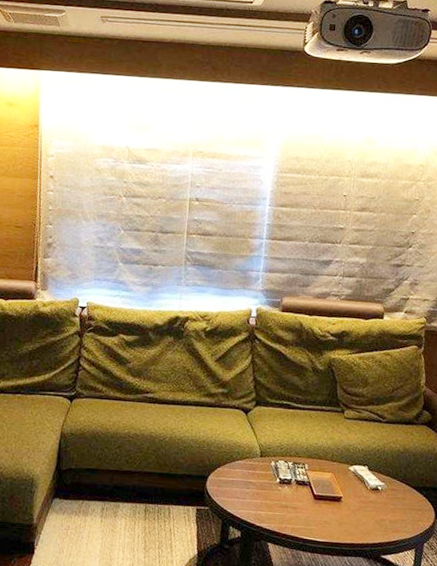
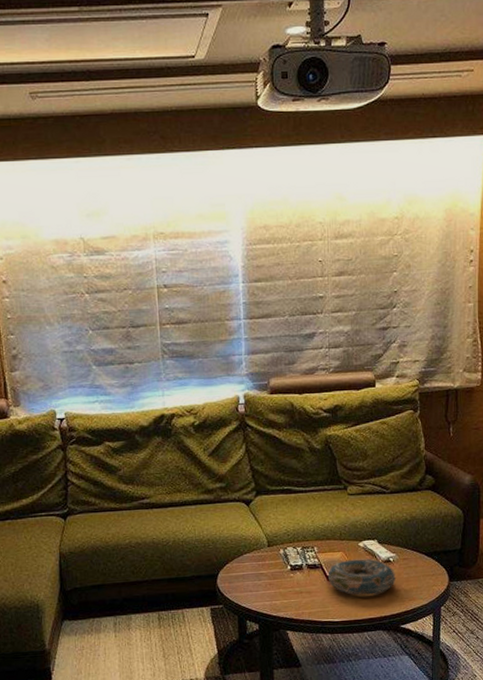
decorative bowl: none [314,481,382,521] -> present [327,558,396,596]

